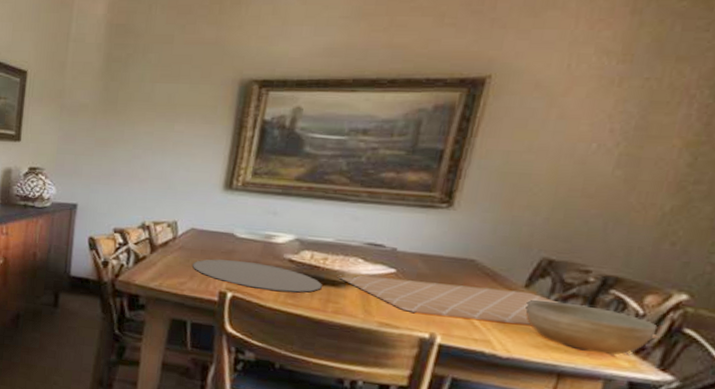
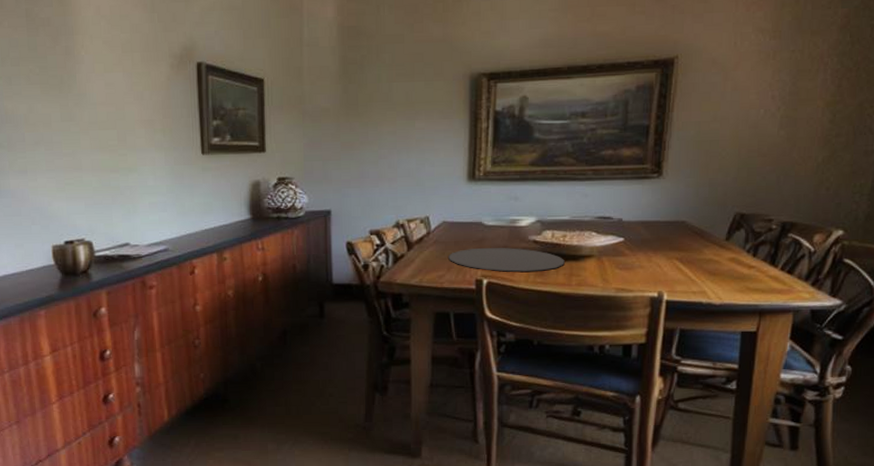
placemat: present [338,275,659,340] -> none [577,244,828,276]
bowl: present [525,299,658,356] -> none [729,249,826,290]

